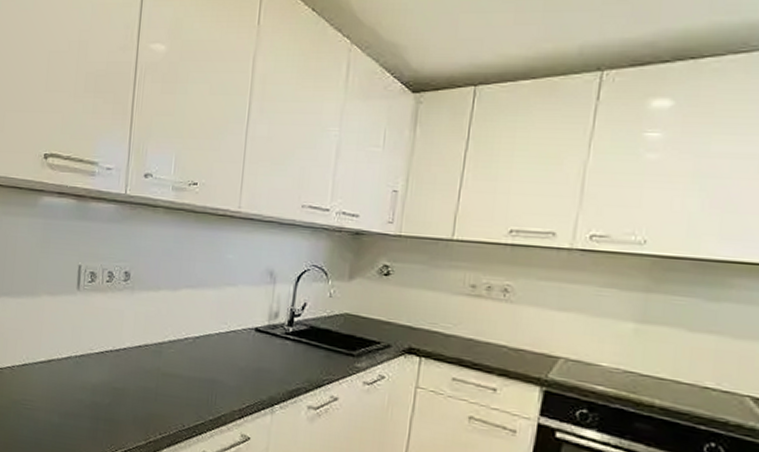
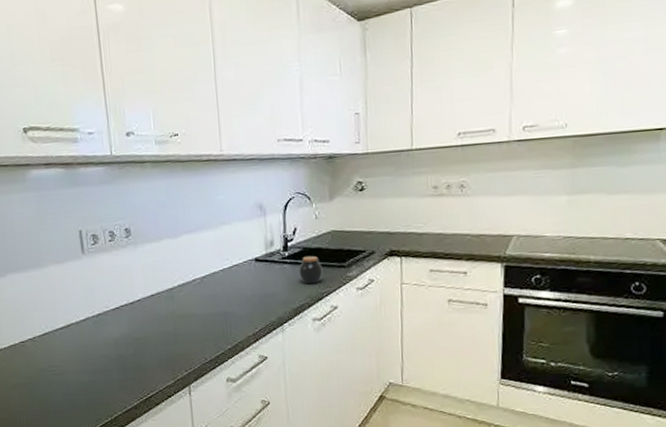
jar: none [301,335,329,369] -> present [299,255,323,284]

